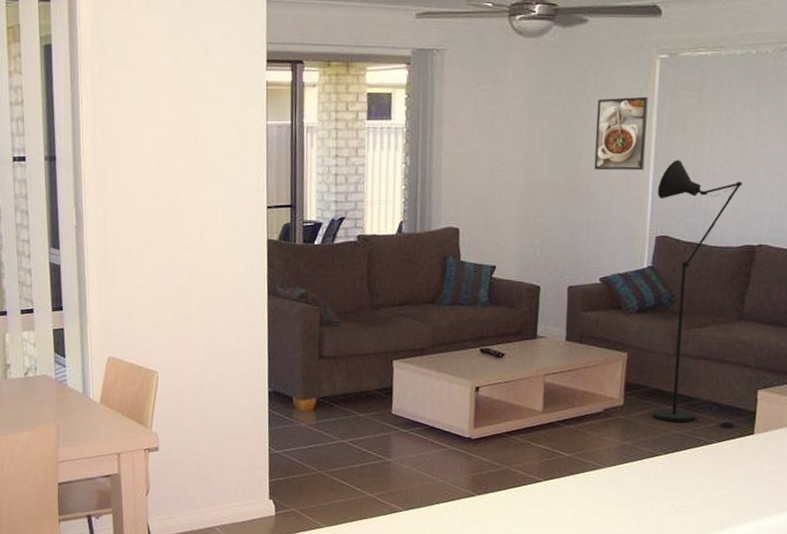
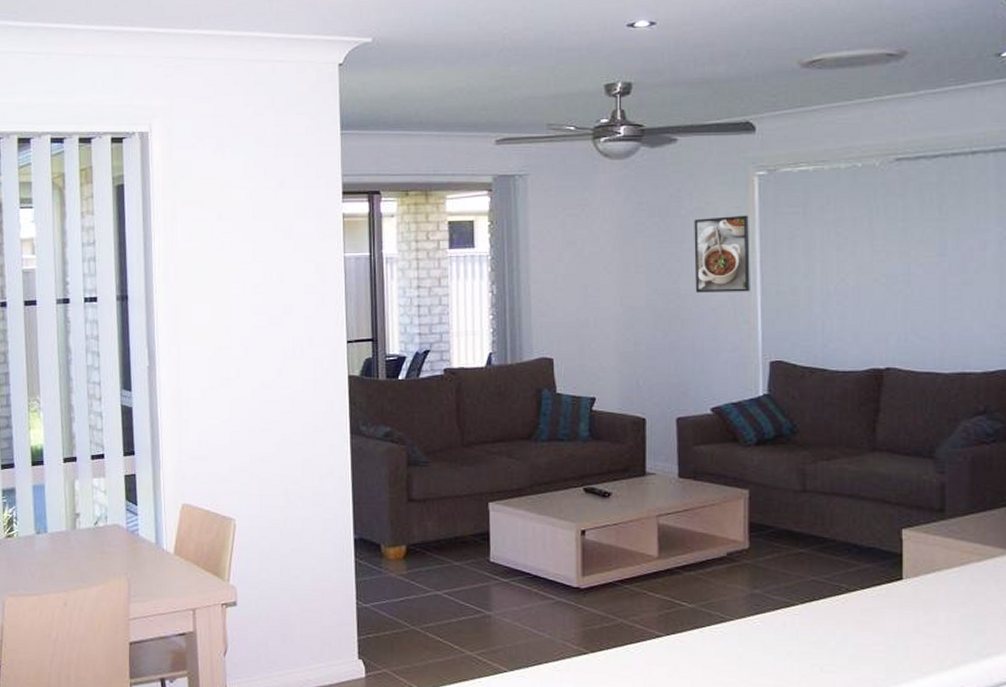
floor lamp: present [652,160,743,428] -> none [766,280,887,573]

